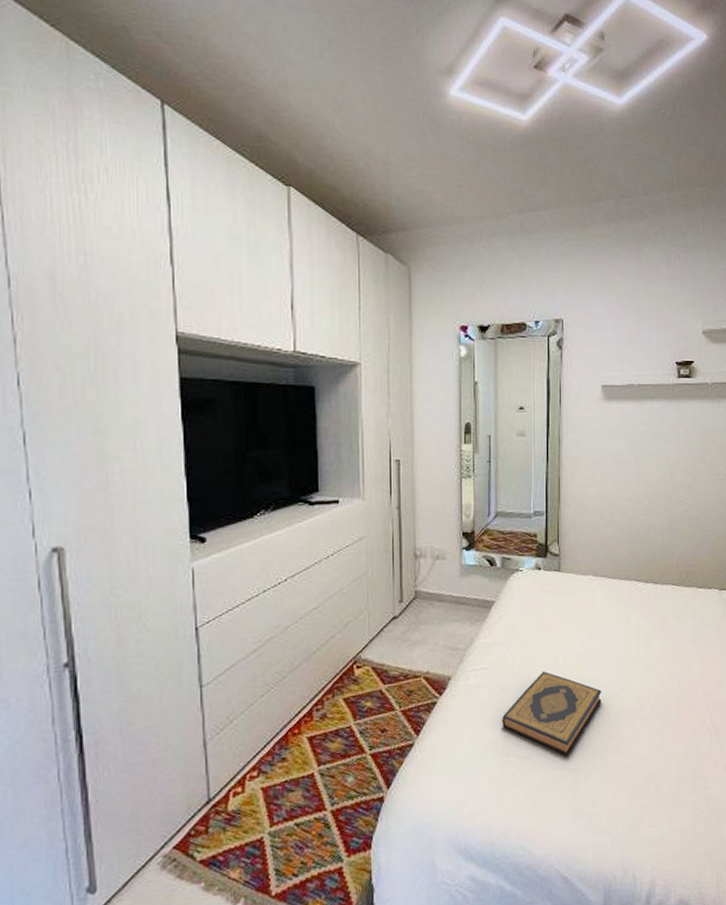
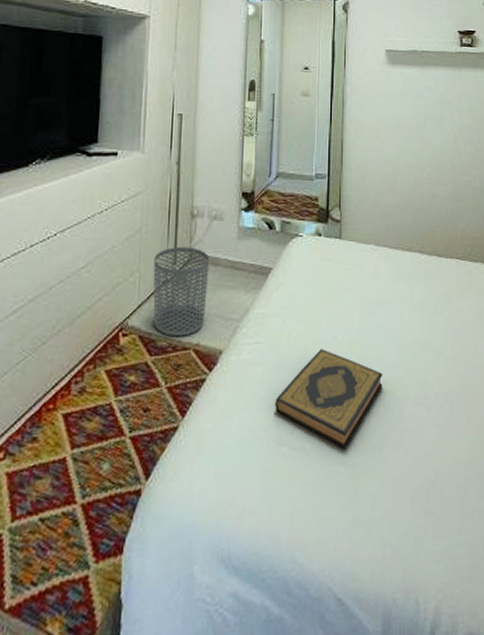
waste bin: none [381,585,435,667] -> present [153,247,210,337]

